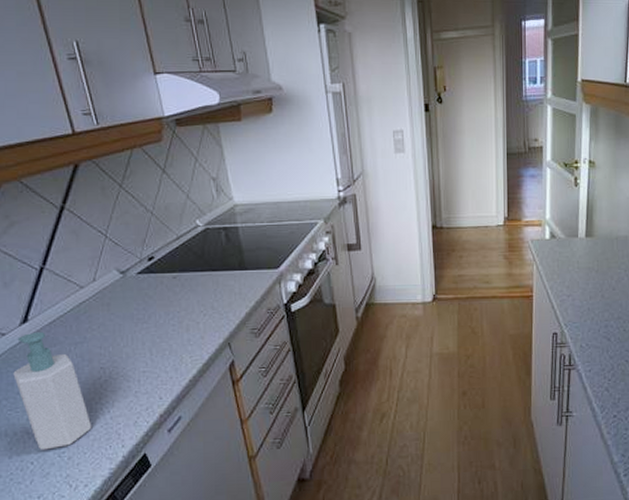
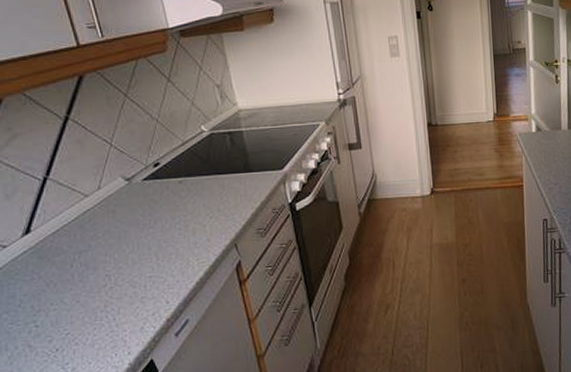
soap bottle: present [13,331,92,450] -> none [15,242,97,363]

